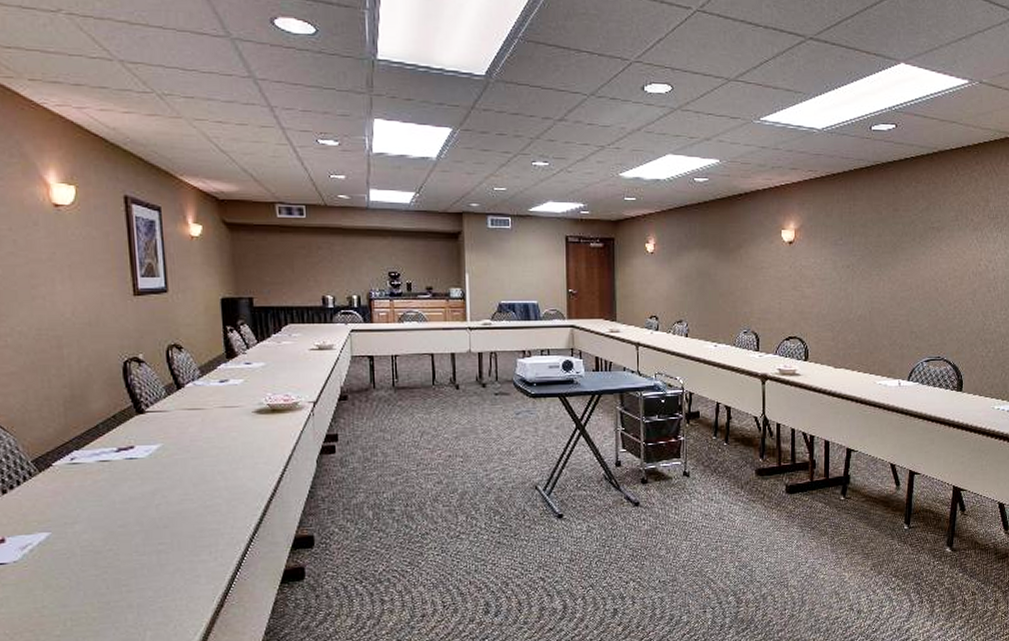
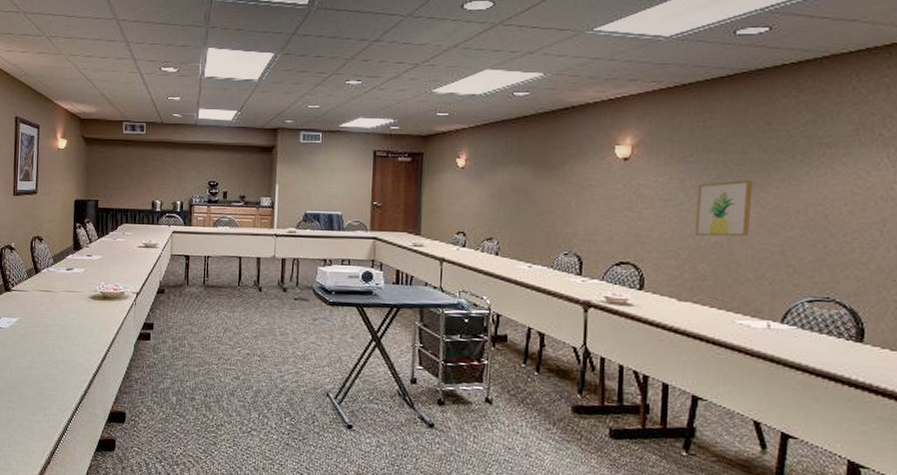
wall art: none [845,259,886,311] -> present [694,179,753,237]

